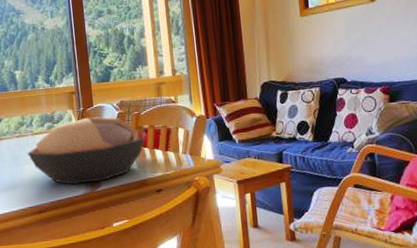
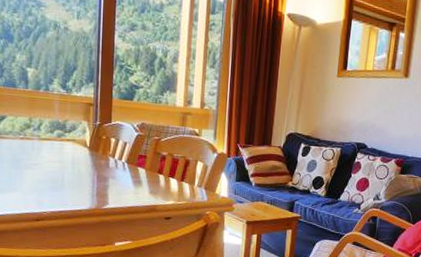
decorative bowl: present [28,117,146,185] -> none [31,132,163,199]

